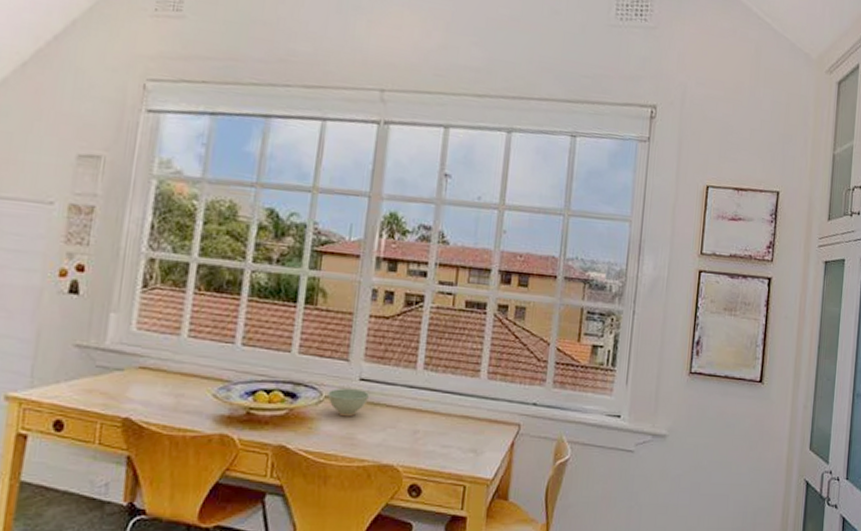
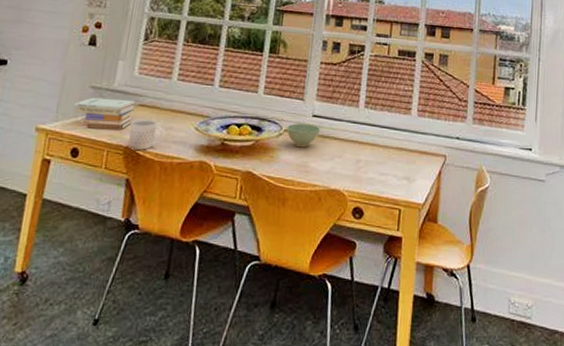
books: none [53,358,134,399] -> present [73,97,135,131]
mug: none [127,385,172,423] -> present [127,119,163,151]

